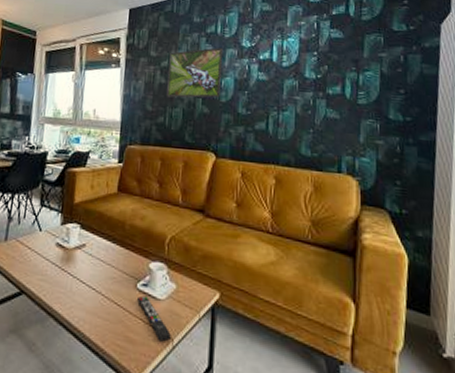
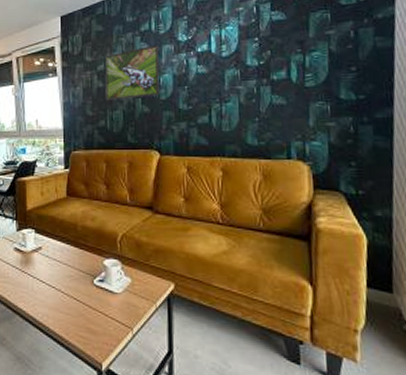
remote control: present [136,295,171,342] -> none [94,290,130,331]

